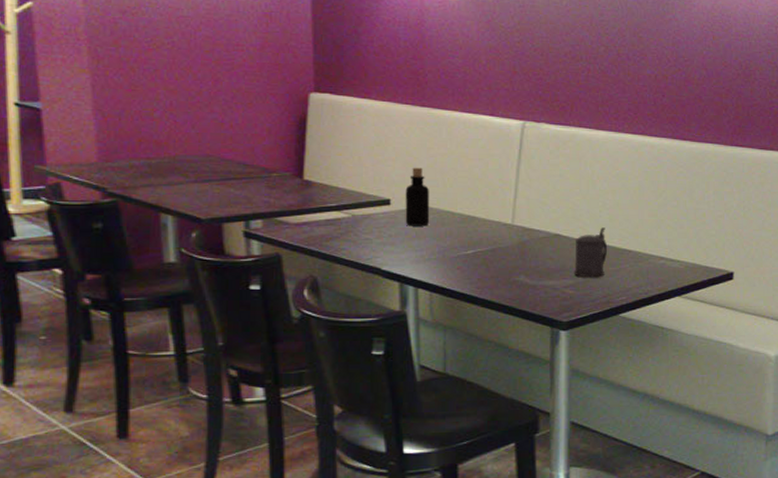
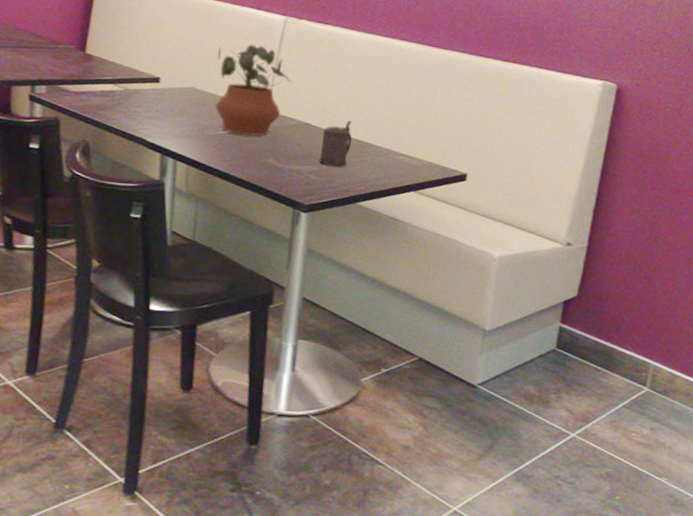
bottle: present [405,167,430,226] -> none [171,50,195,105]
potted plant: none [453,154,536,254] -> present [215,44,291,136]

